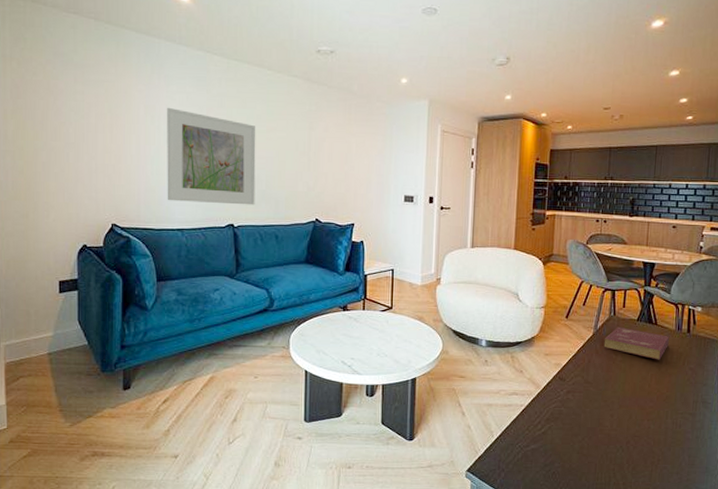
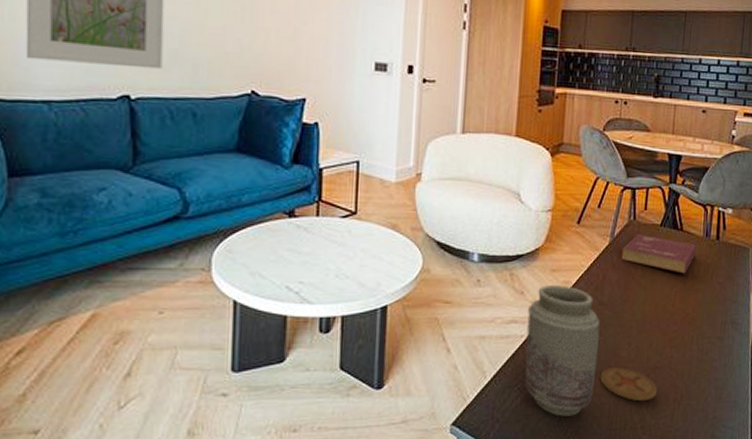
vase: none [524,366,586,471] -> present [525,285,600,416]
coaster: none [587,434,637,463] -> present [600,367,657,402]

